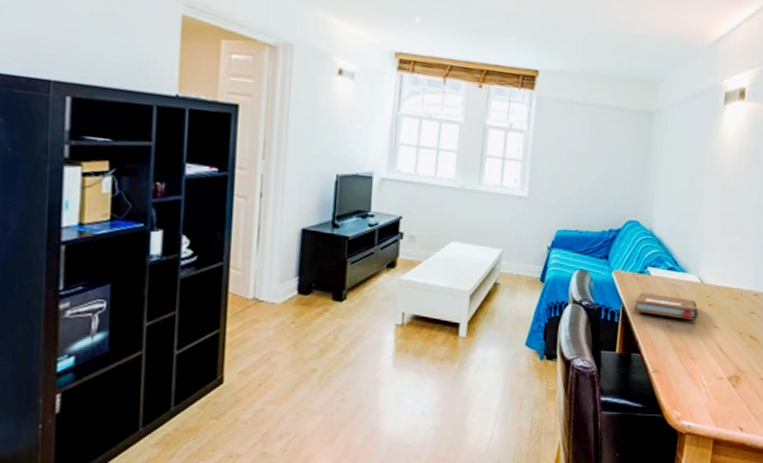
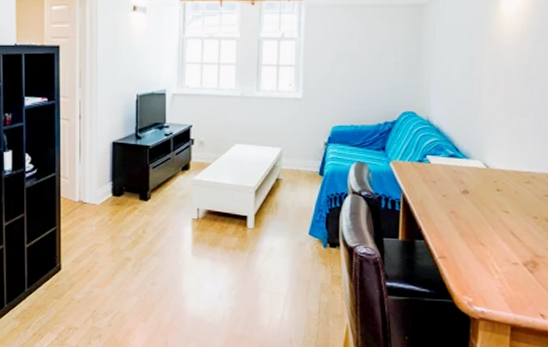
notebook: present [634,293,699,320] -> none [415,181,486,205]

